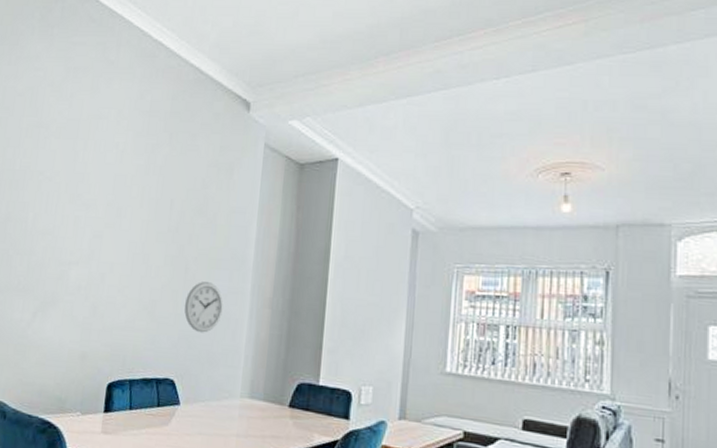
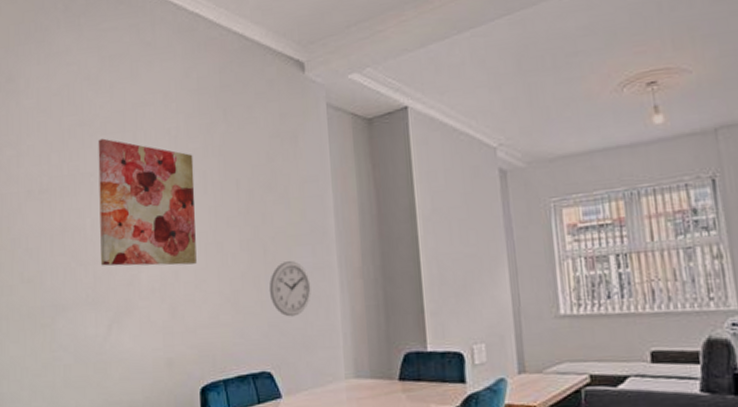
wall art: none [36,142,136,270] -> present [98,138,197,266]

